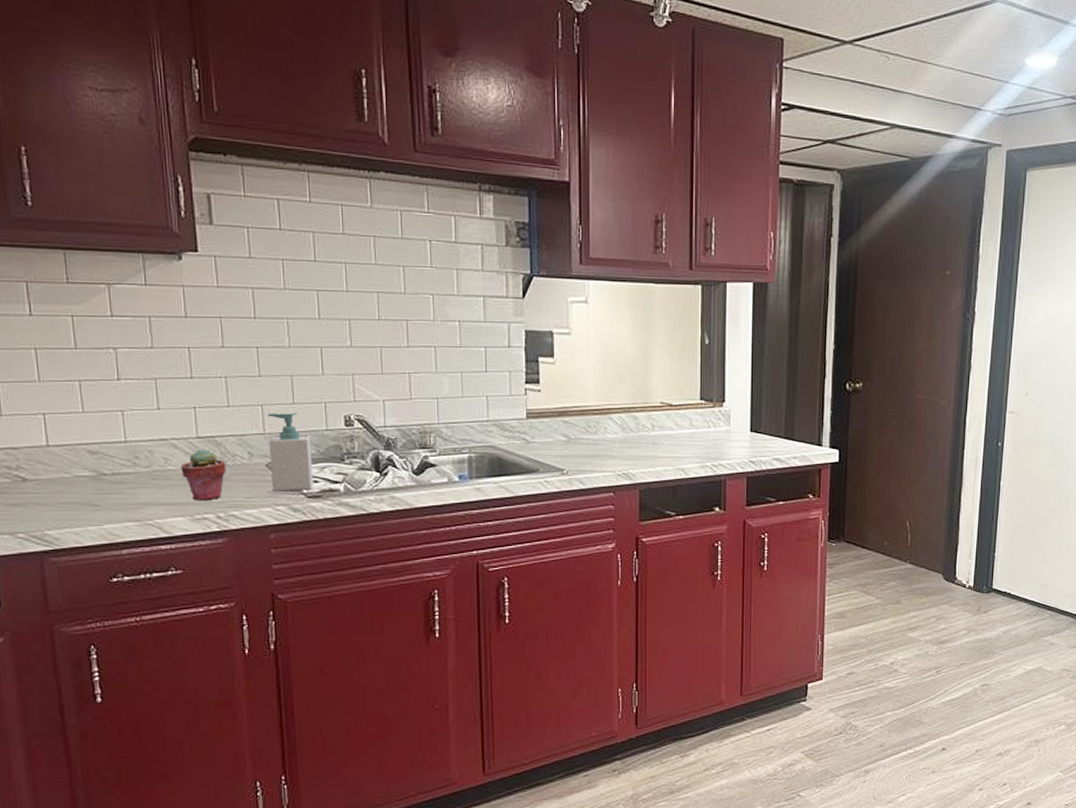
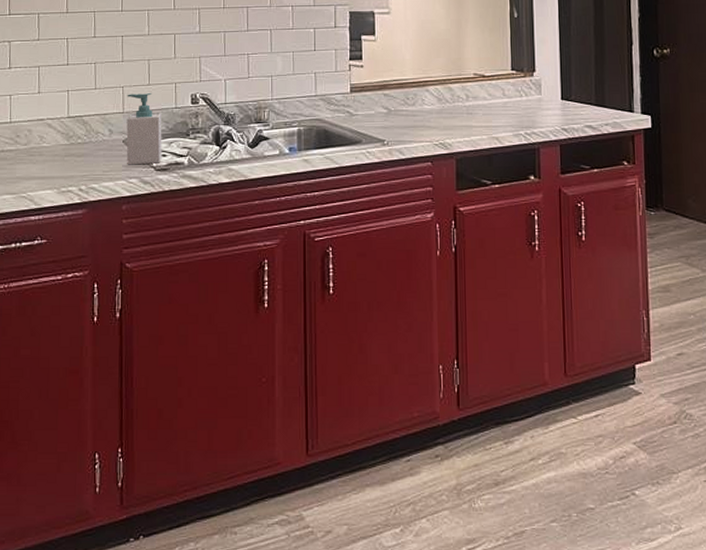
potted succulent: present [181,448,227,501] -> none [53,127,90,175]

